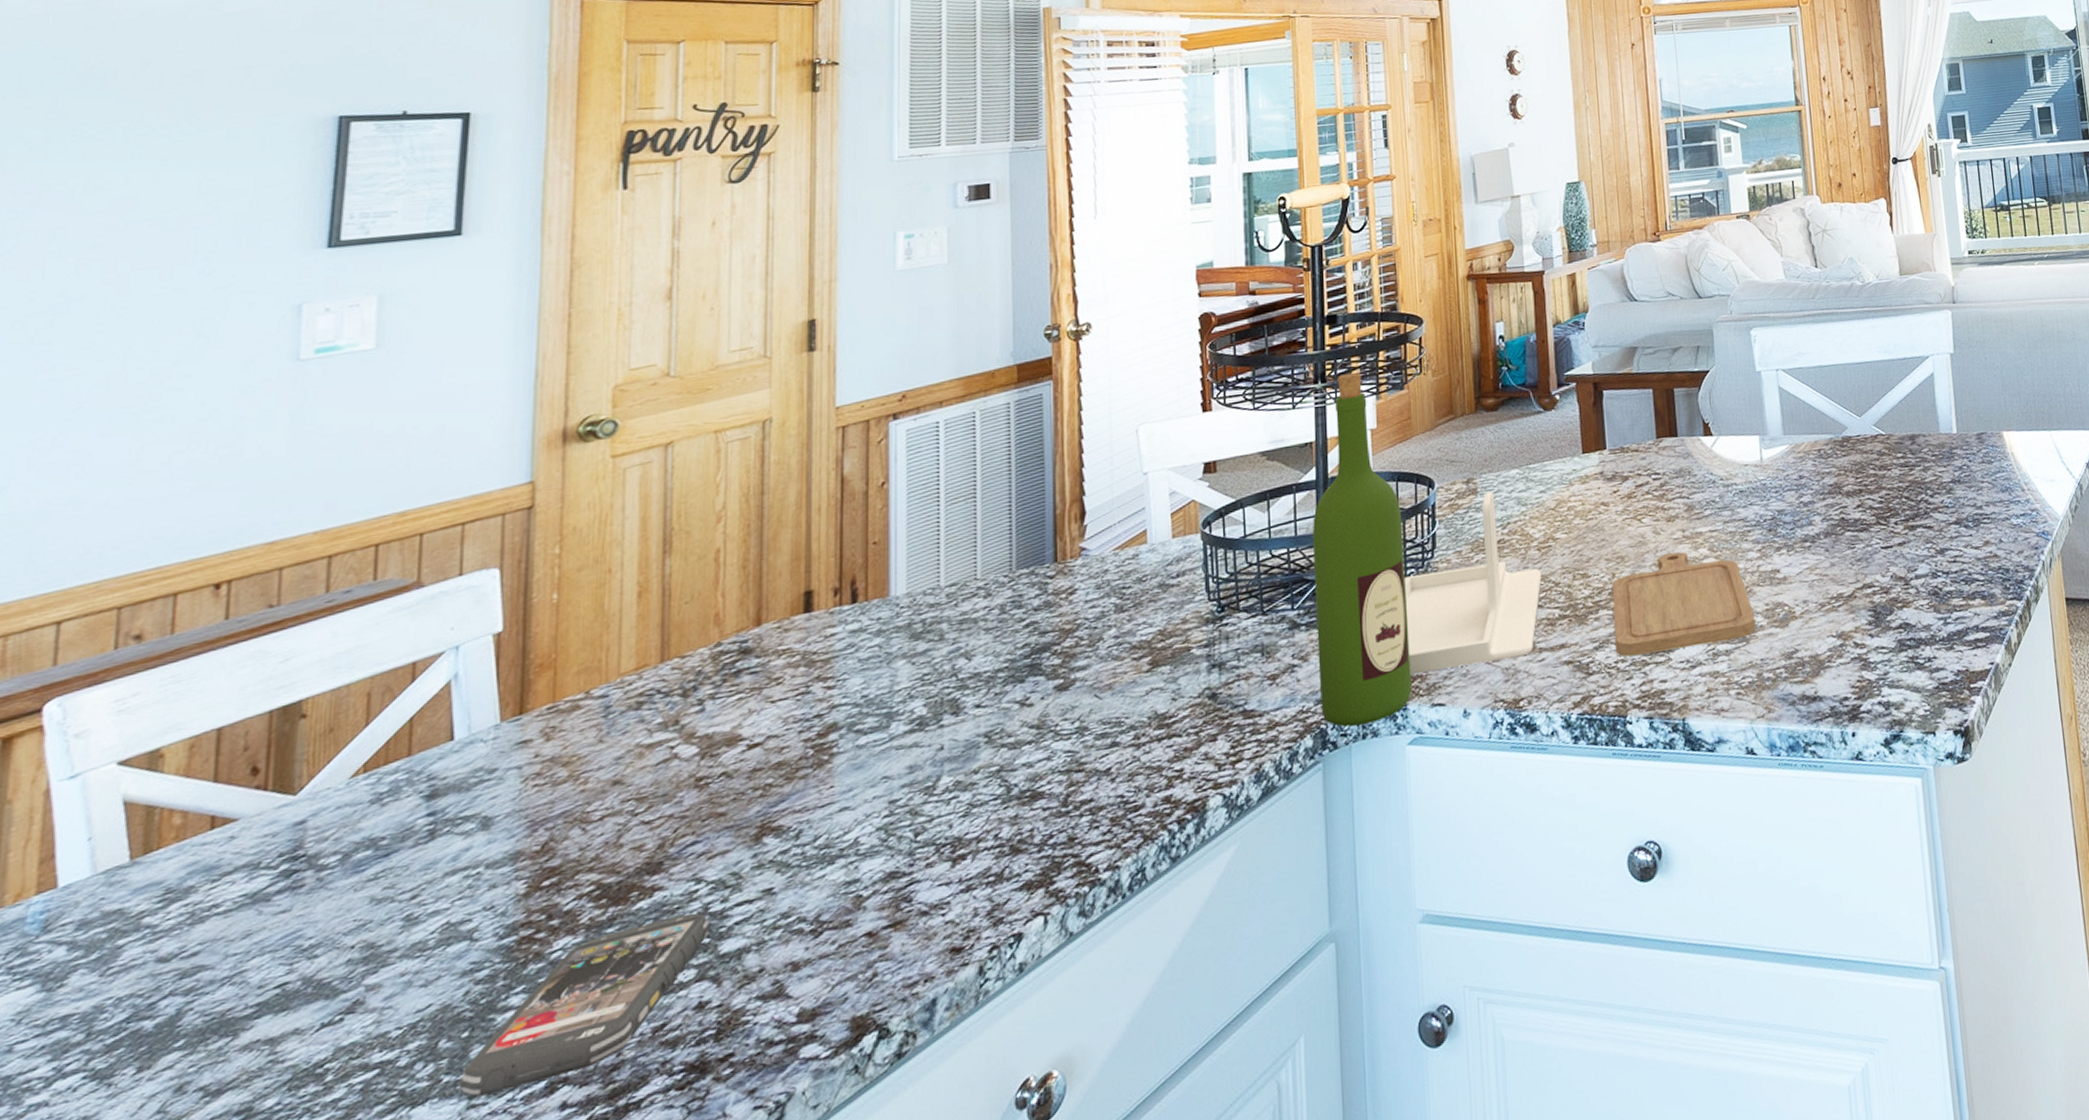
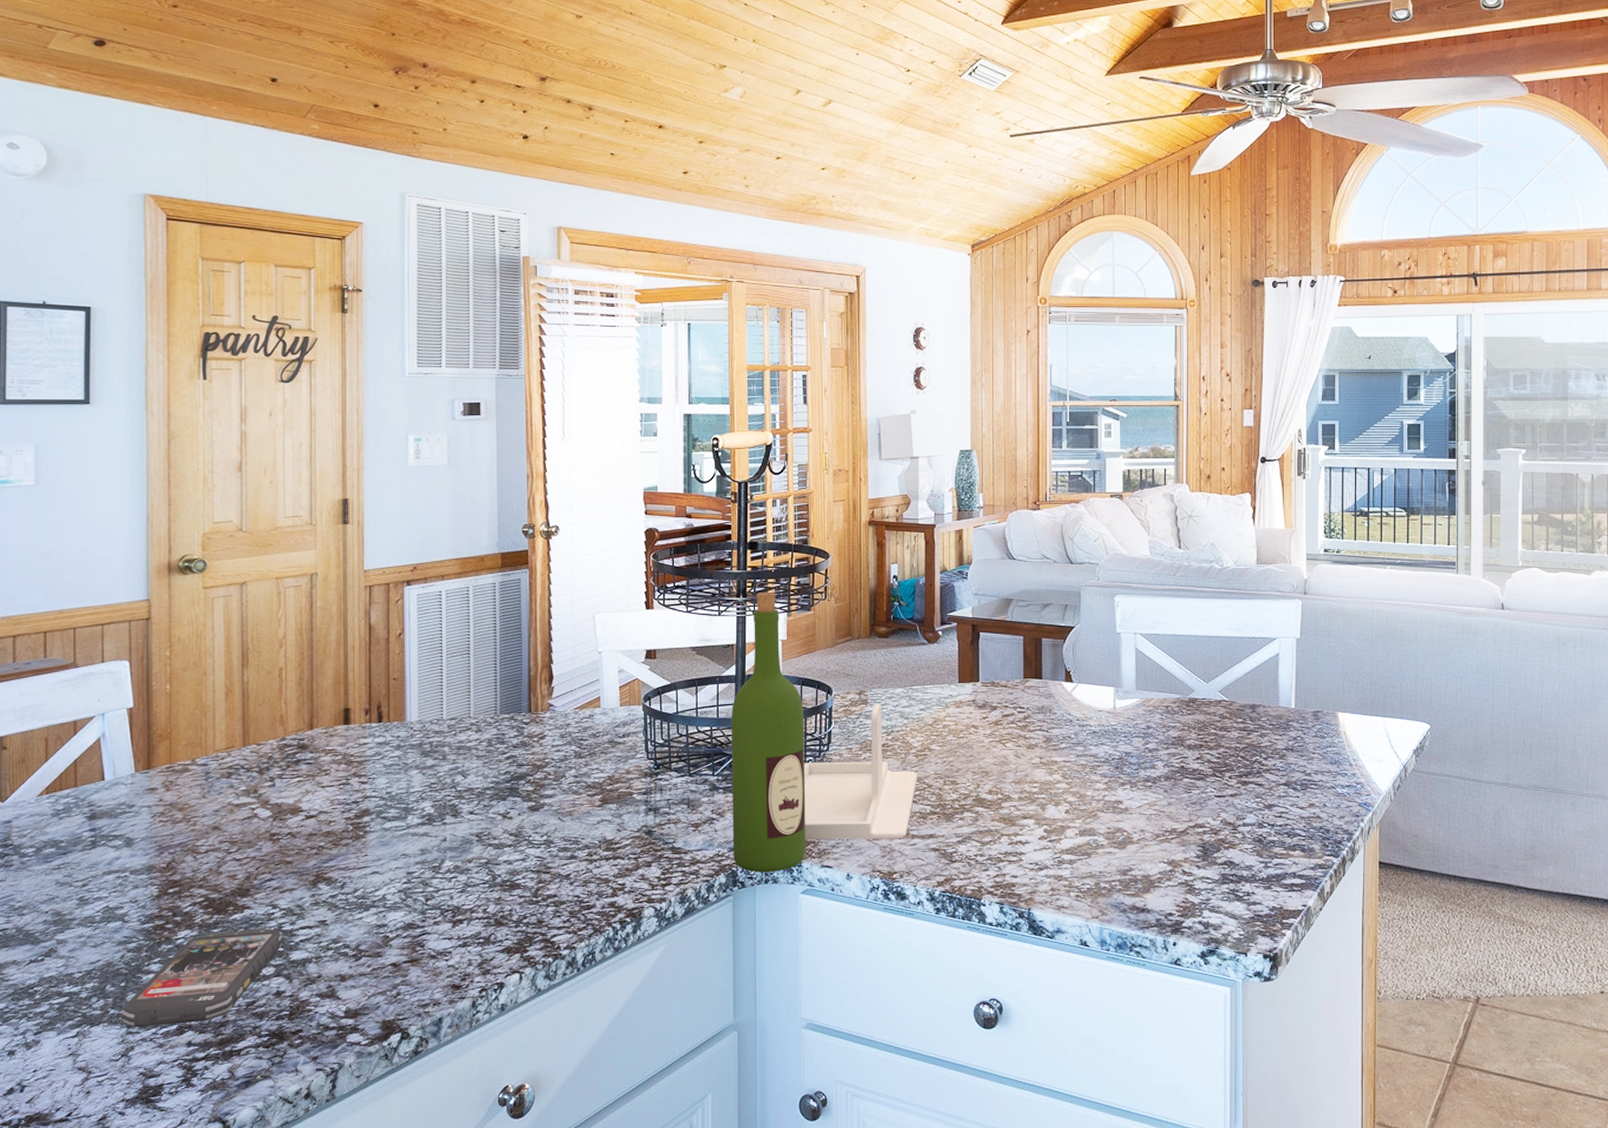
chopping board: present [1612,552,1756,657] -> none [975,775,1098,853]

